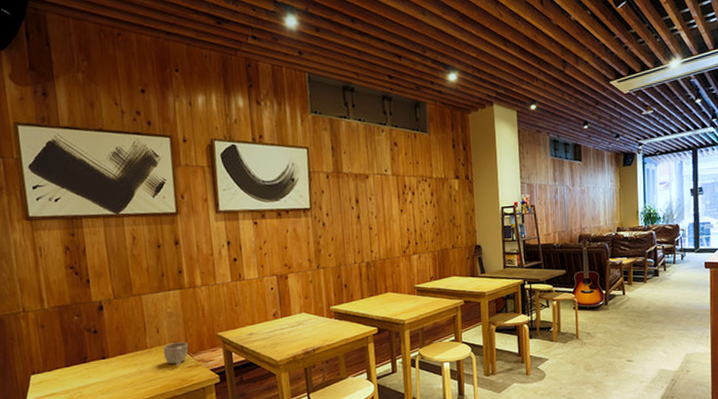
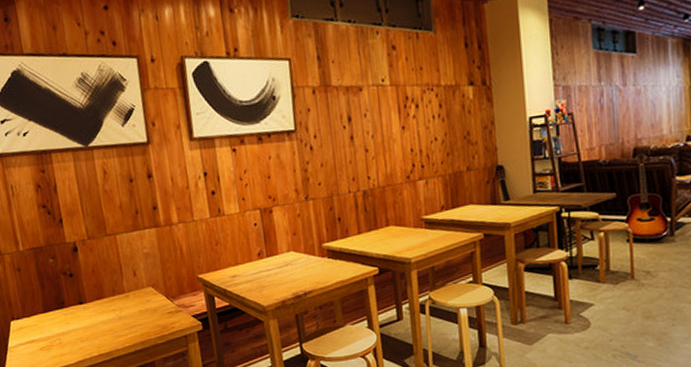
cup: present [163,342,189,366] -> none [141,285,168,312]

